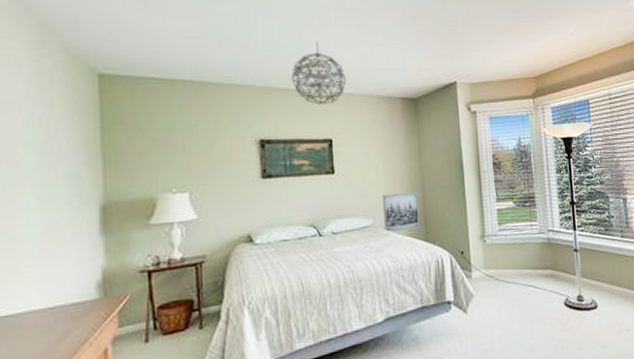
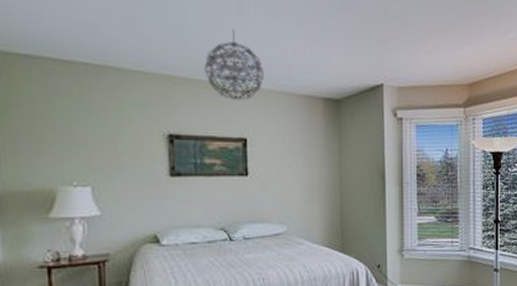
wall art: present [382,192,420,232] -> none [297,200,336,241]

